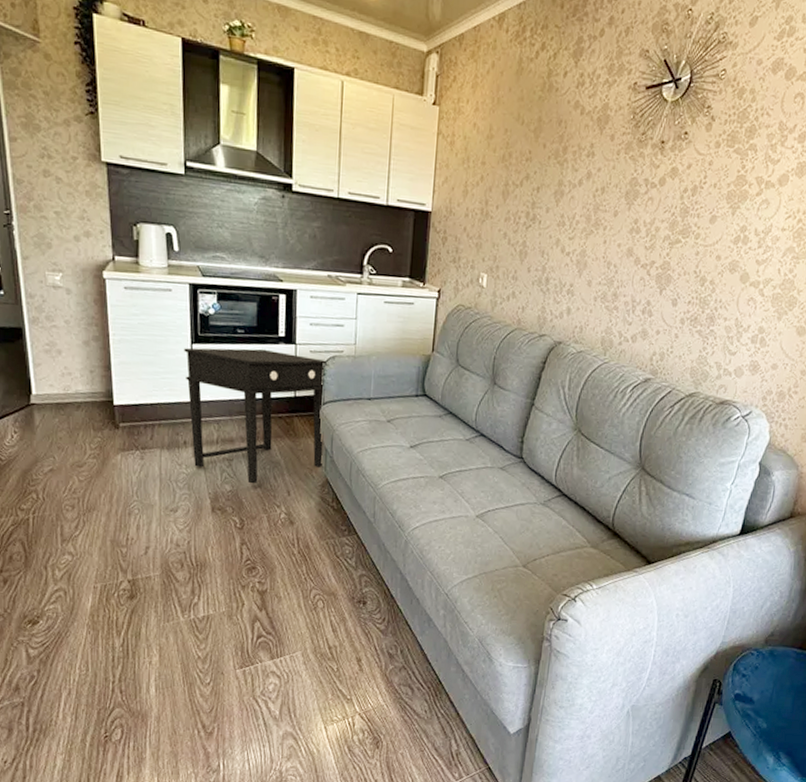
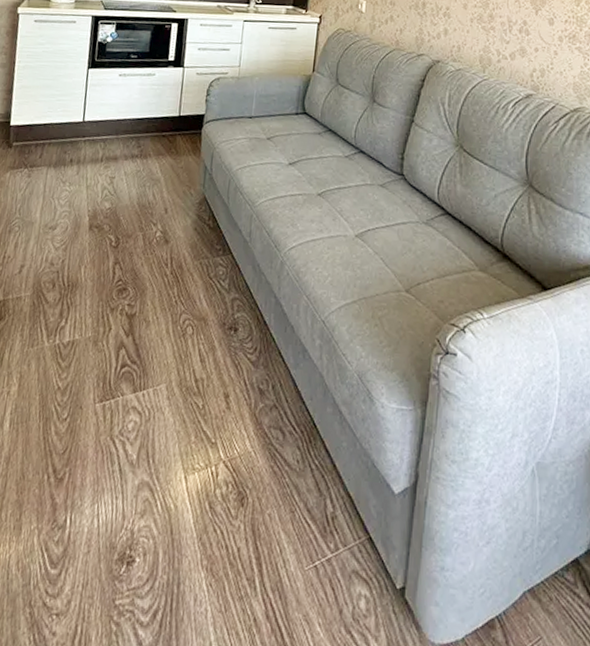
side table: present [184,347,327,484] -> none [77,72,212,202]

